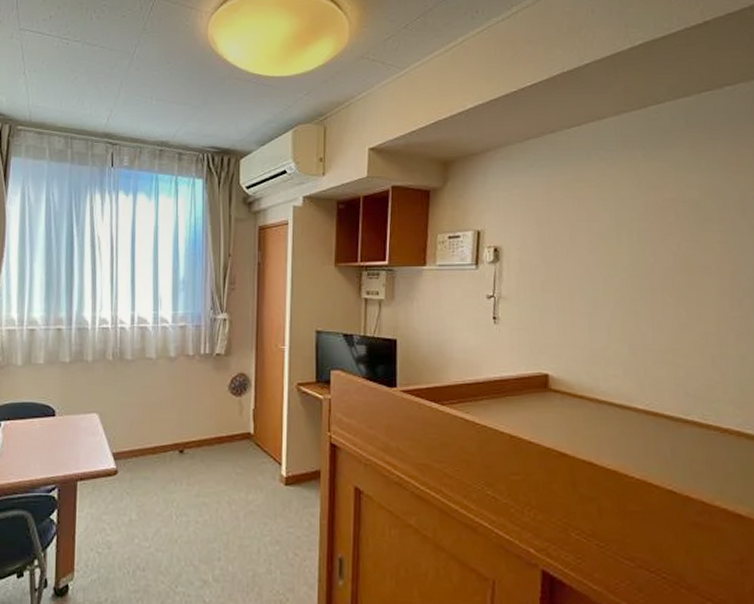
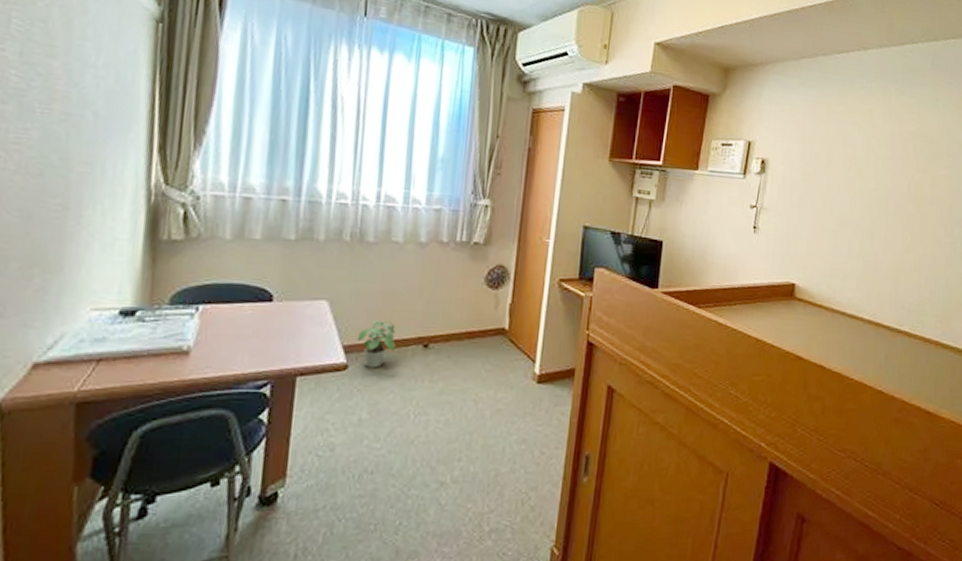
potted plant: none [123,429,156,472] -> present [357,319,396,368]

